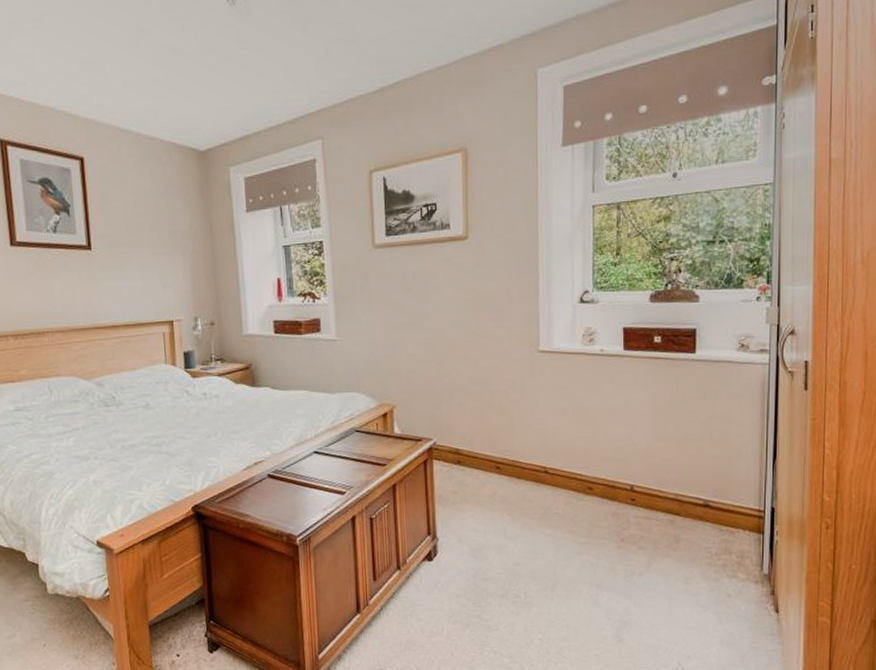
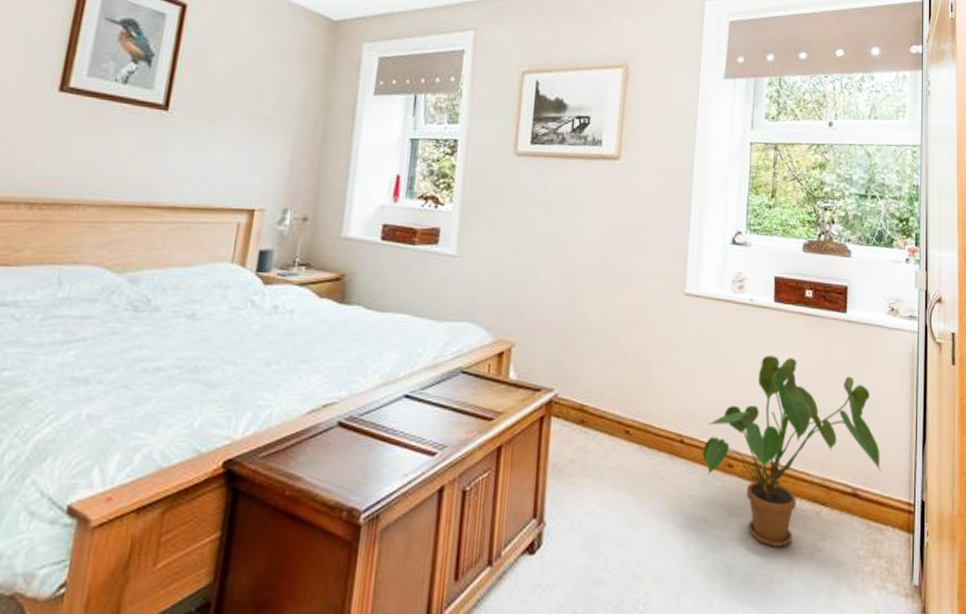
house plant: none [565,396,732,549] -> present [702,355,882,547]

